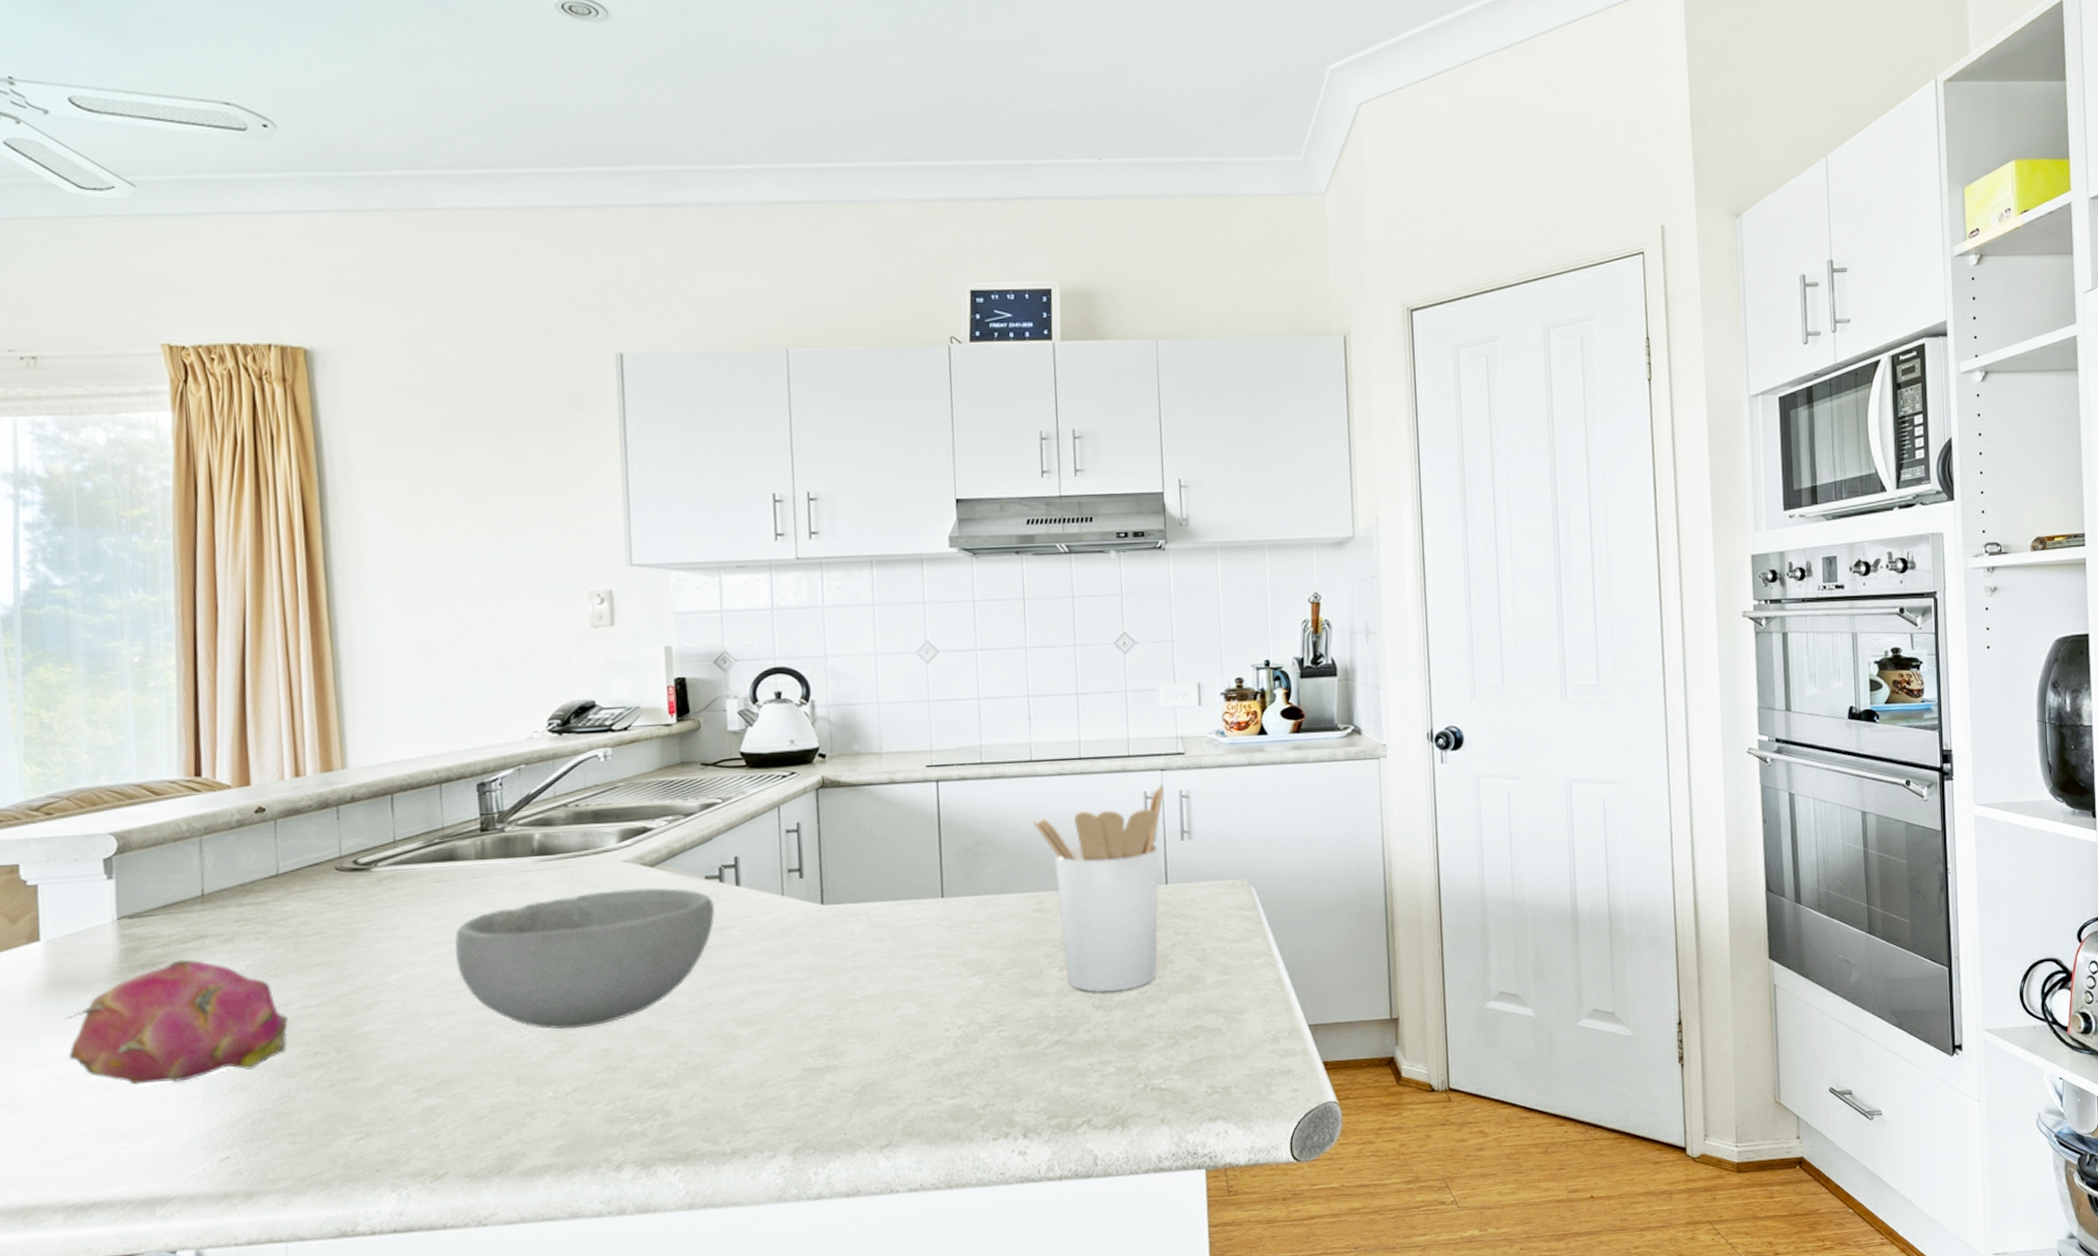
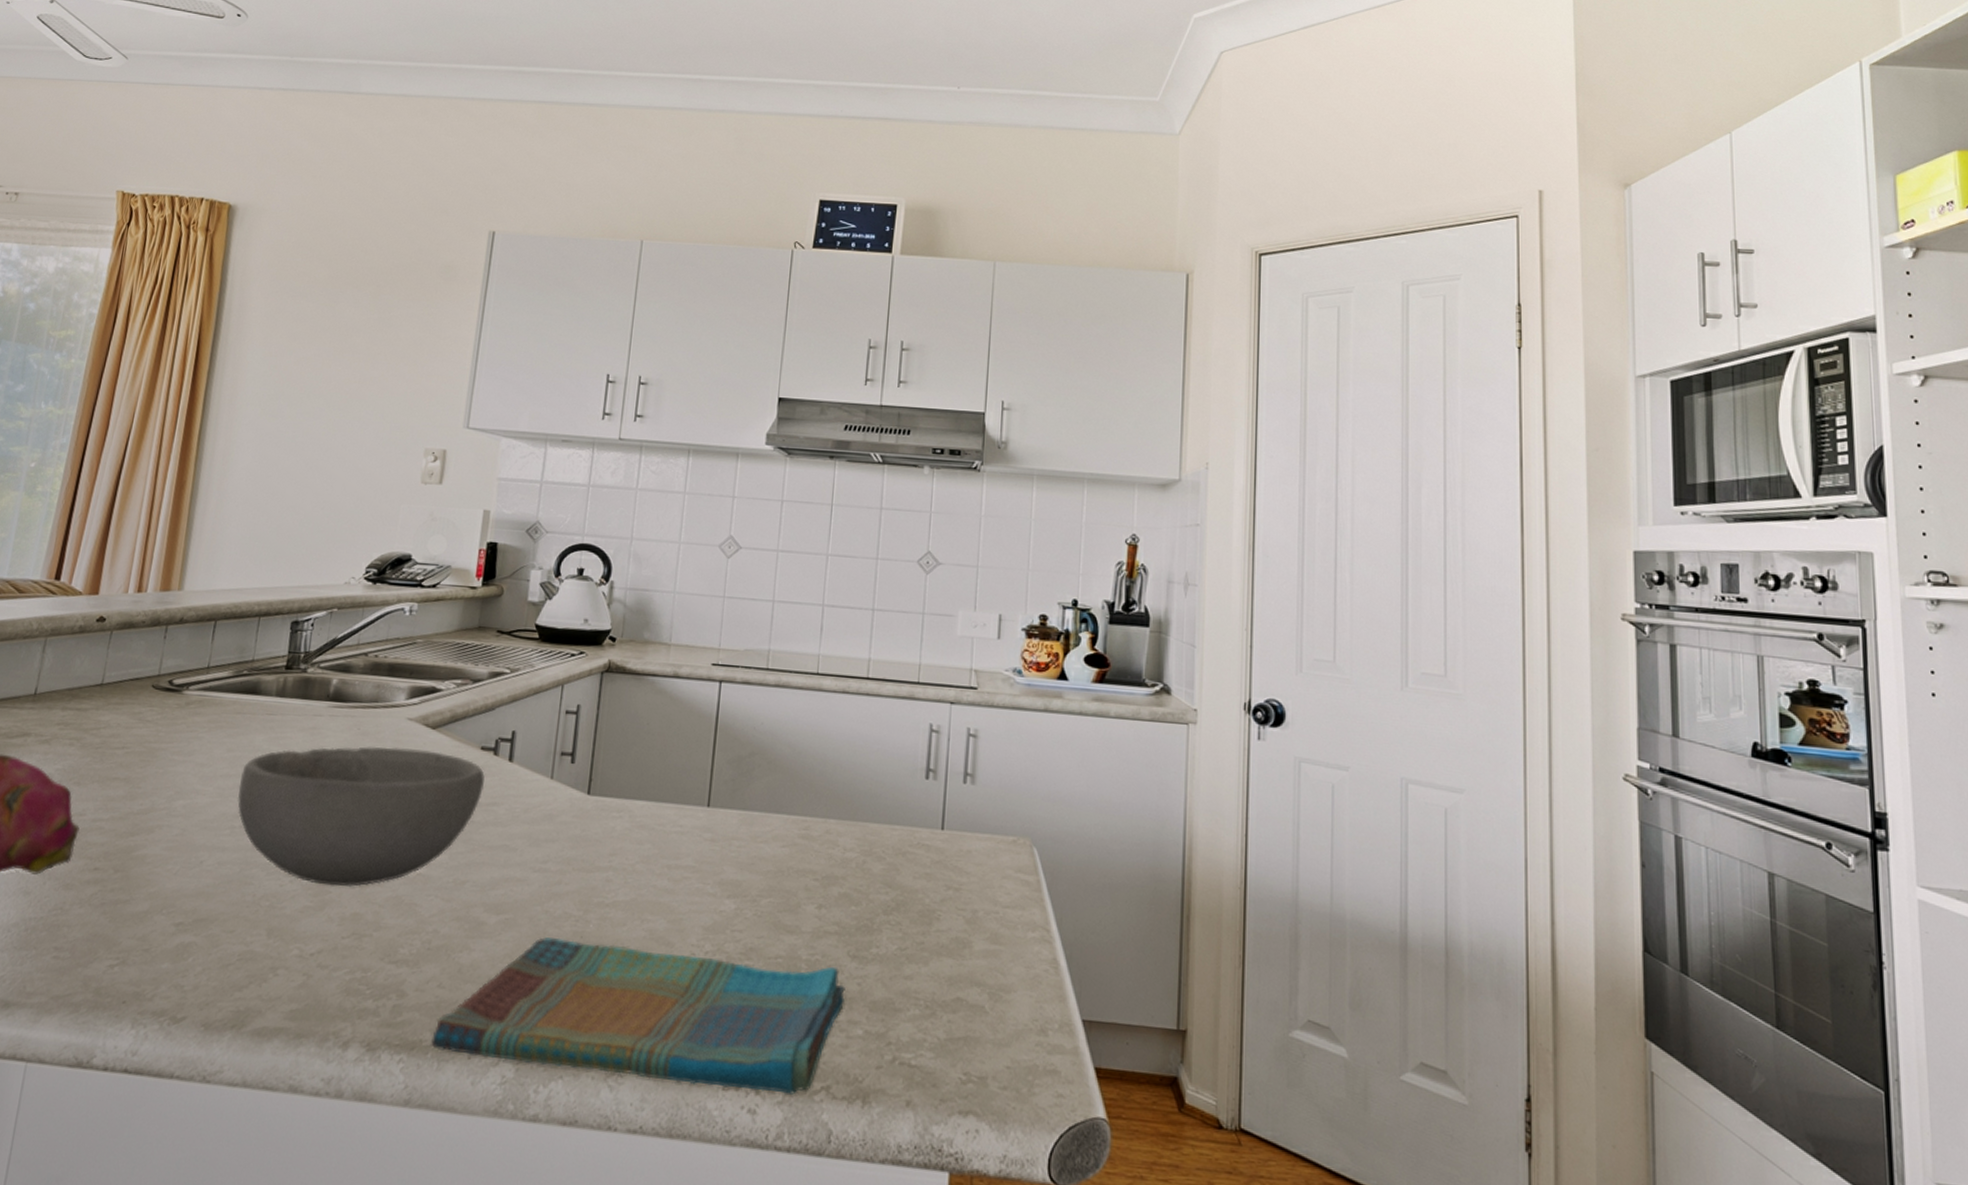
dish towel: none [705,1018,1096,1155] -> present [431,937,846,1095]
utensil holder: present [1033,784,1164,993] -> none [810,718,951,943]

